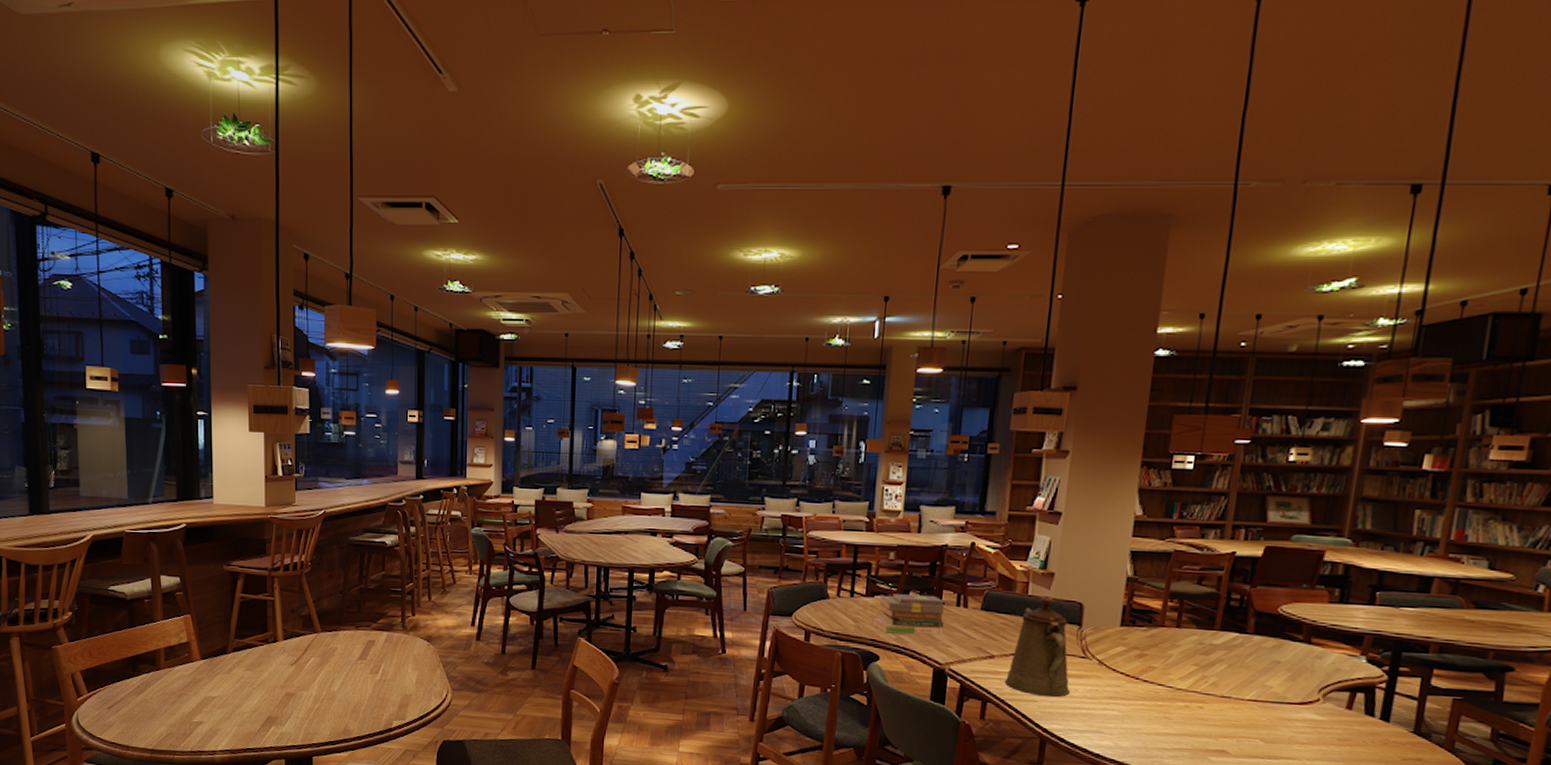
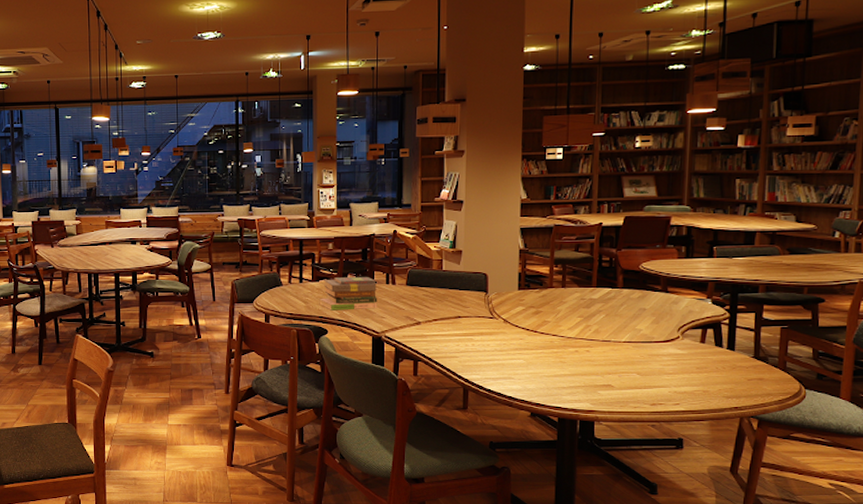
coffee pot: present [1005,596,1070,697] -> none [431,270,483,352]

